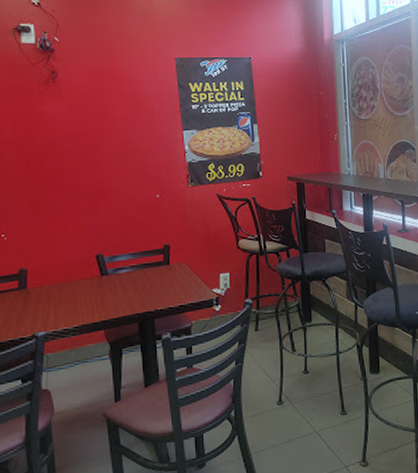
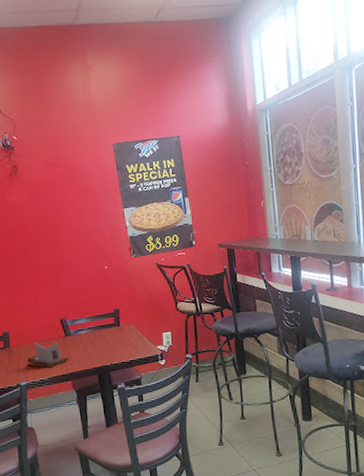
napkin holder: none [47,282,103,315] -> present [26,342,69,369]

